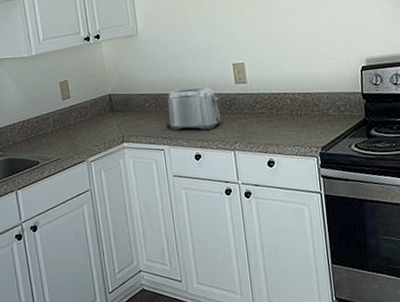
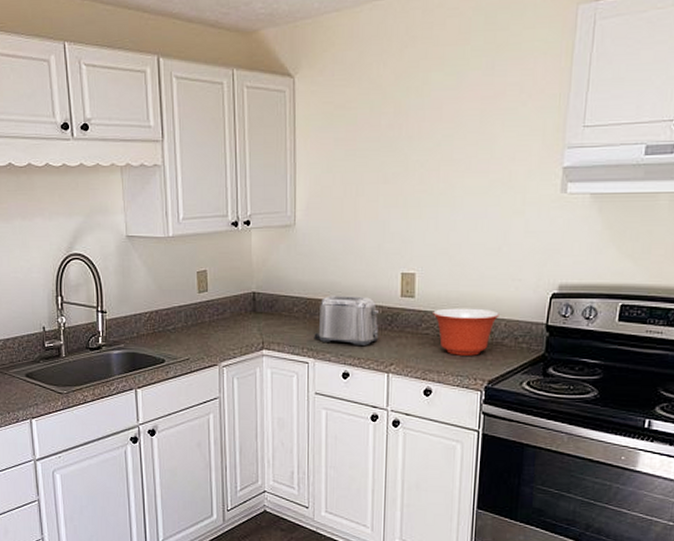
mixing bowl: none [264,86,321,129] -> present [433,308,499,356]

